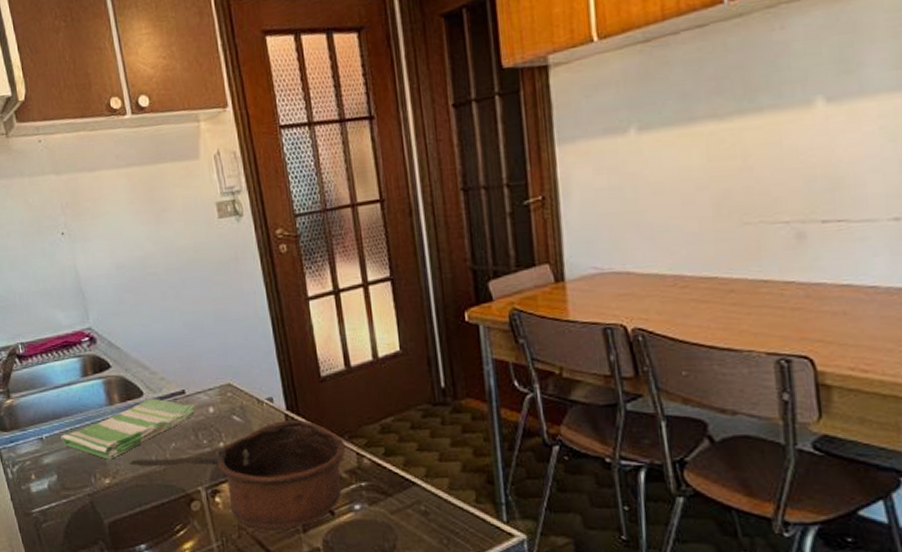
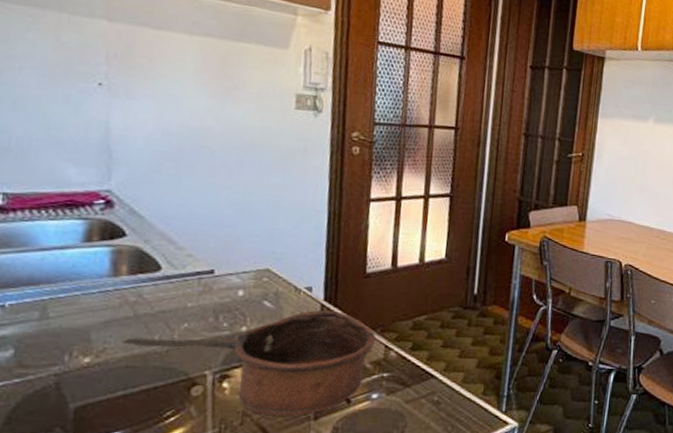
dish towel: present [61,398,197,460] -> none [32,274,224,336]

